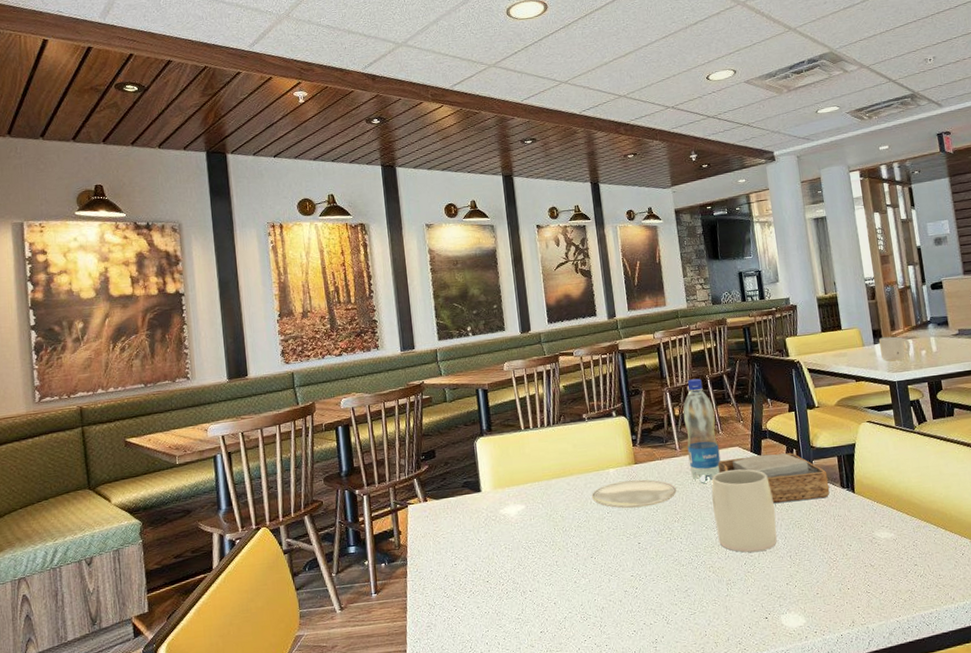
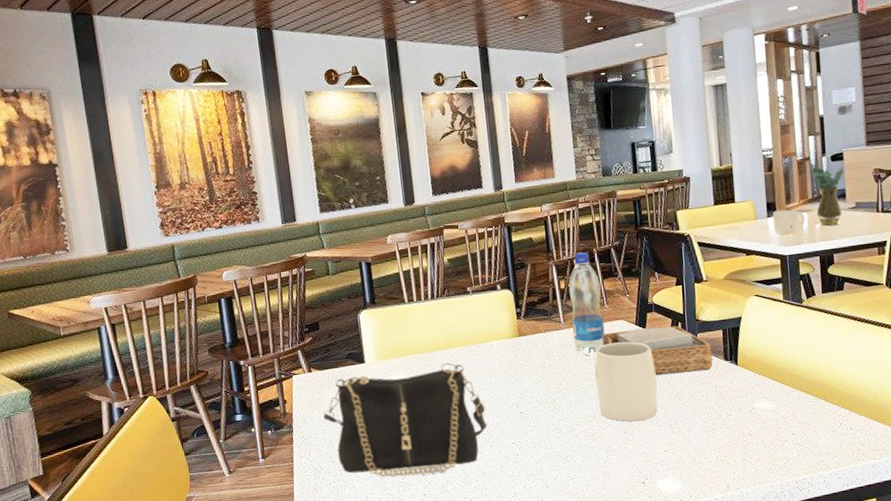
handbag: none [438,491,605,613] -> present [323,362,488,477]
plate: present [591,479,677,509] -> none [474,351,560,380]
vase: none [911,292,946,352] -> present [810,164,844,226]

